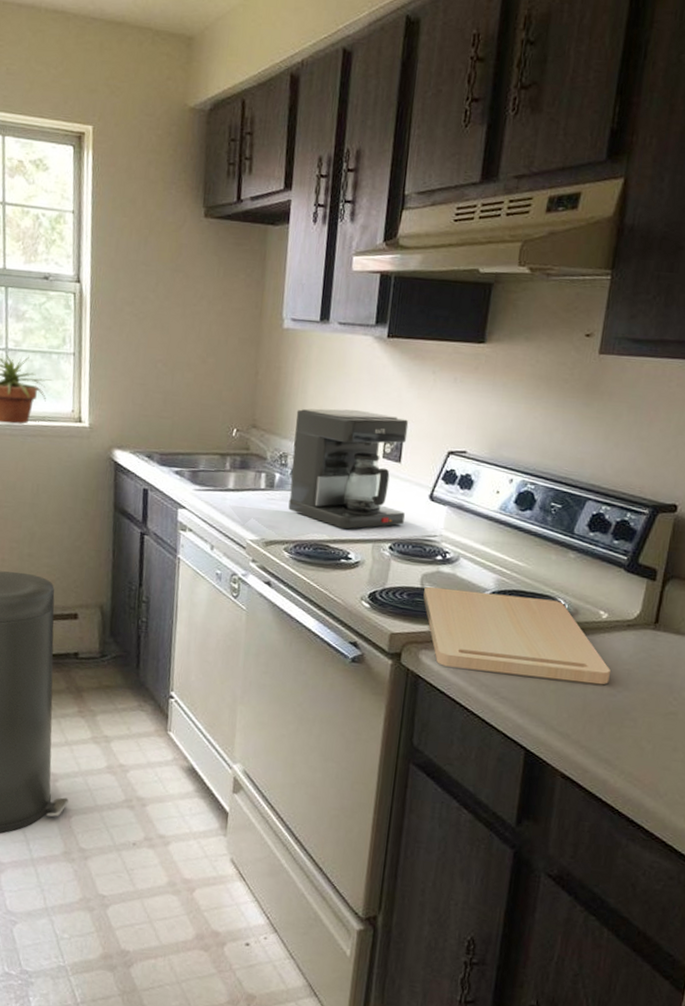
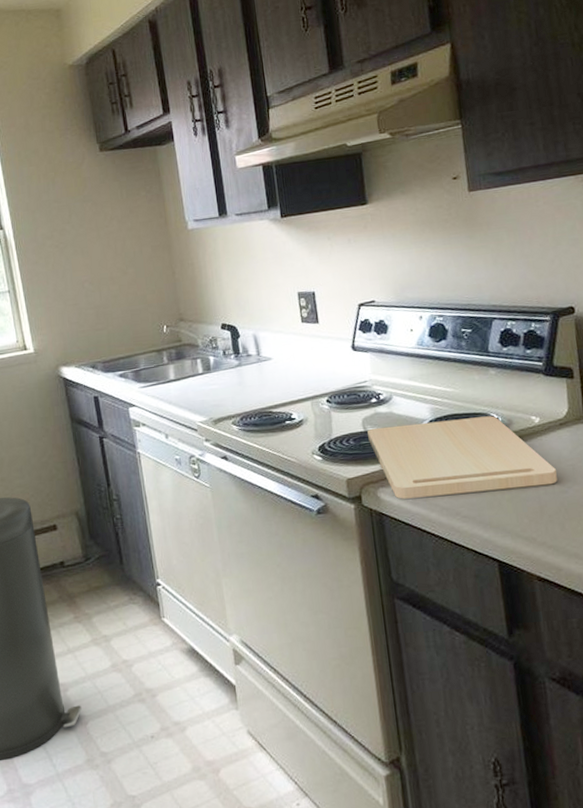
coffee maker: present [288,408,409,529] -> none [216,283,335,393]

